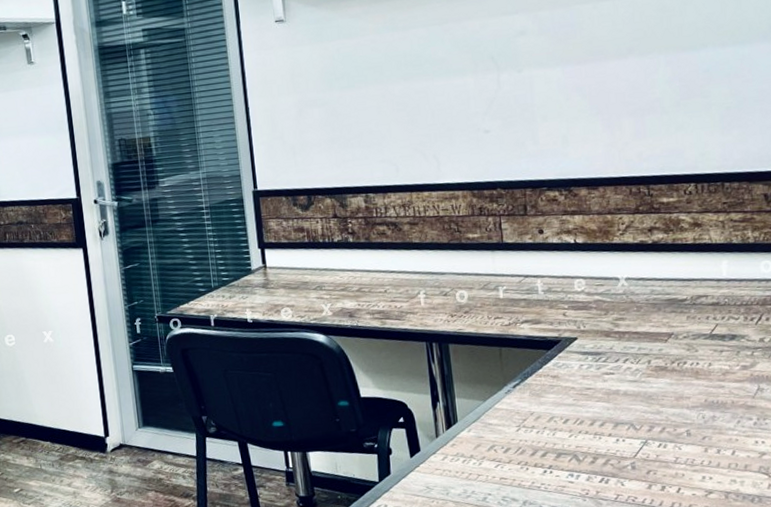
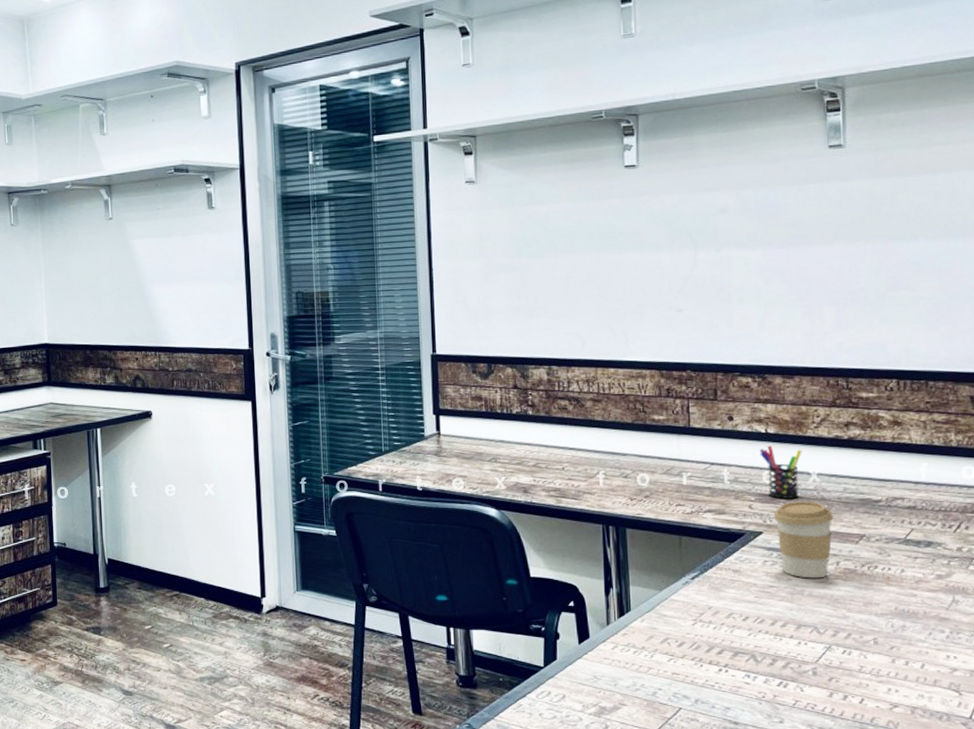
pen holder: none [570,255,610,305] -> present [759,446,802,499]
coffee cup: none [586,305,643,379] -> present [773,501,834,579]

